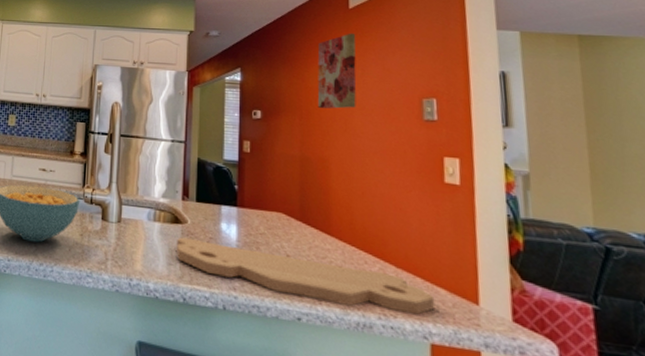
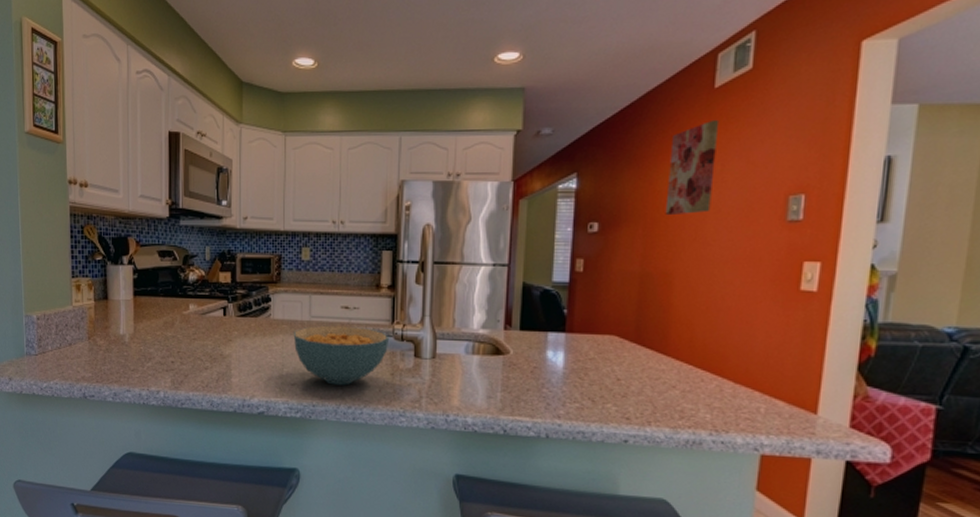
cutting board: present [177,237,436,315] -> none [497,368,772,428]

